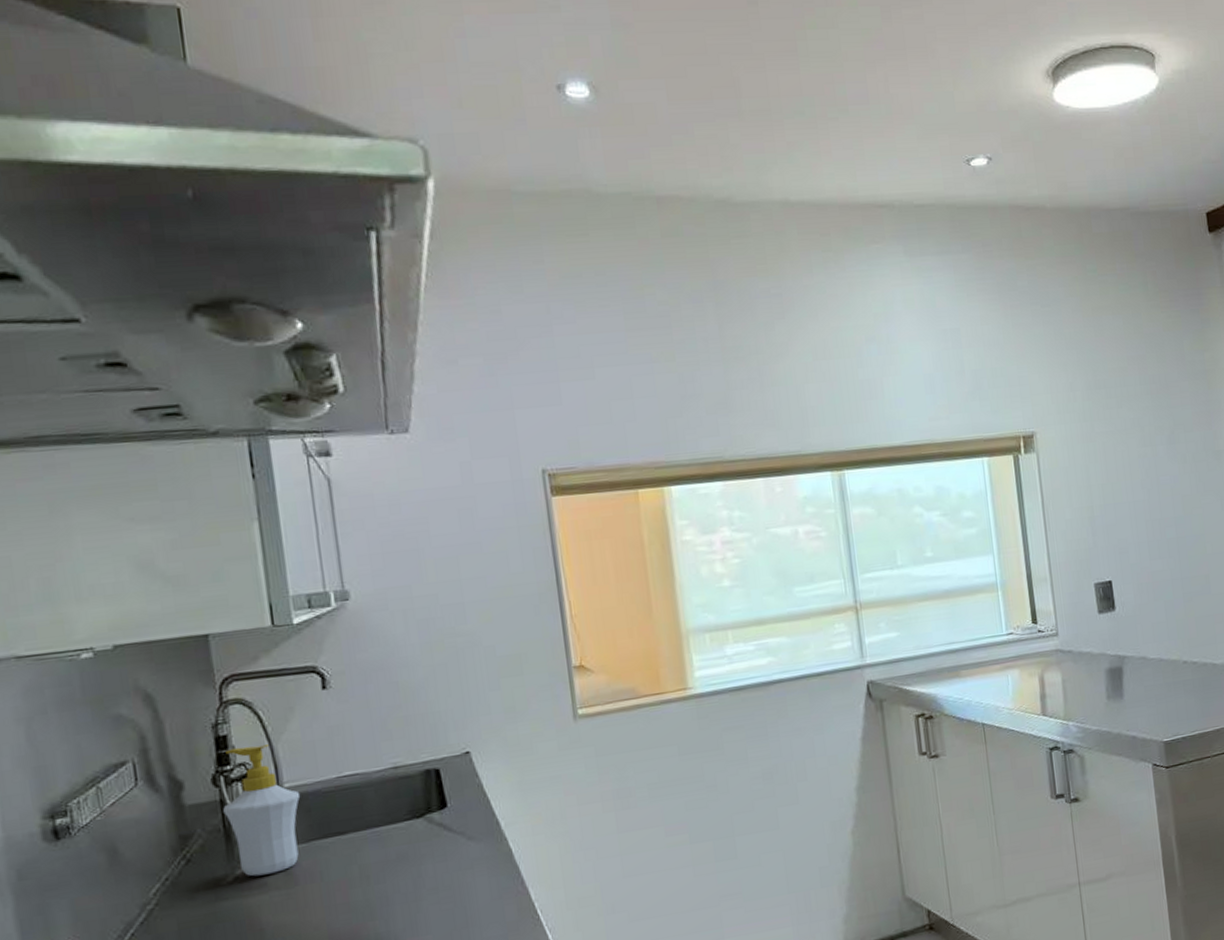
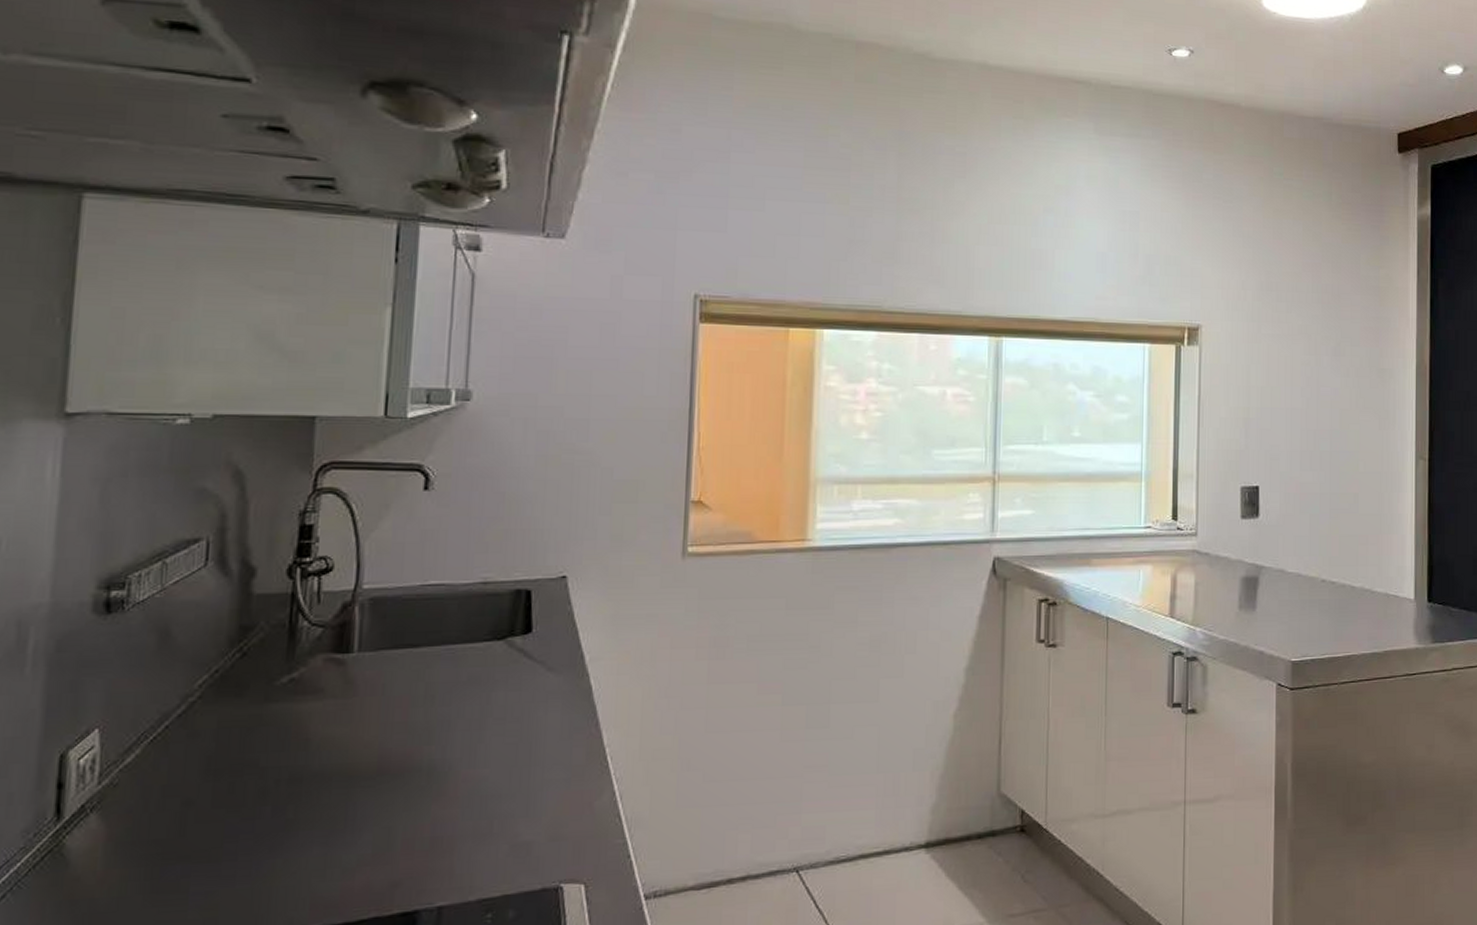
soap bottle: present [223,745,301,877] -> none [293,539,379,681]

